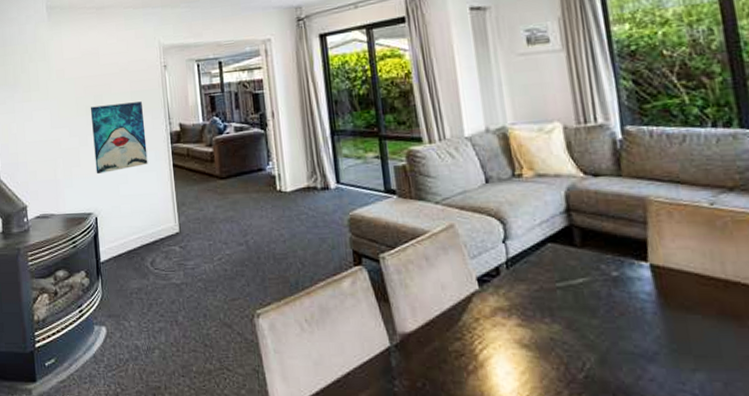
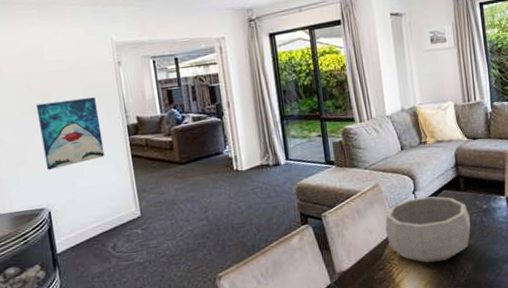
decorative bowl: none [463,248,592,342] -> present [385,196,471,263]

